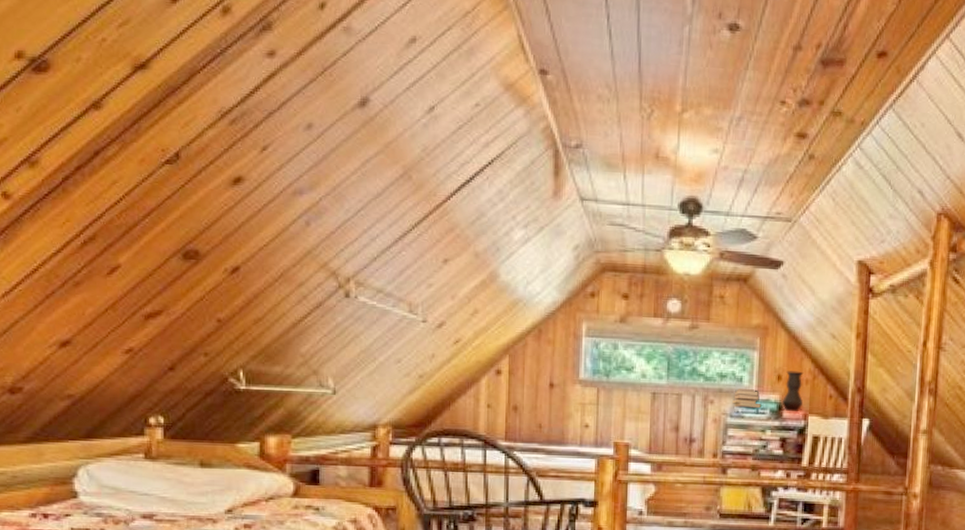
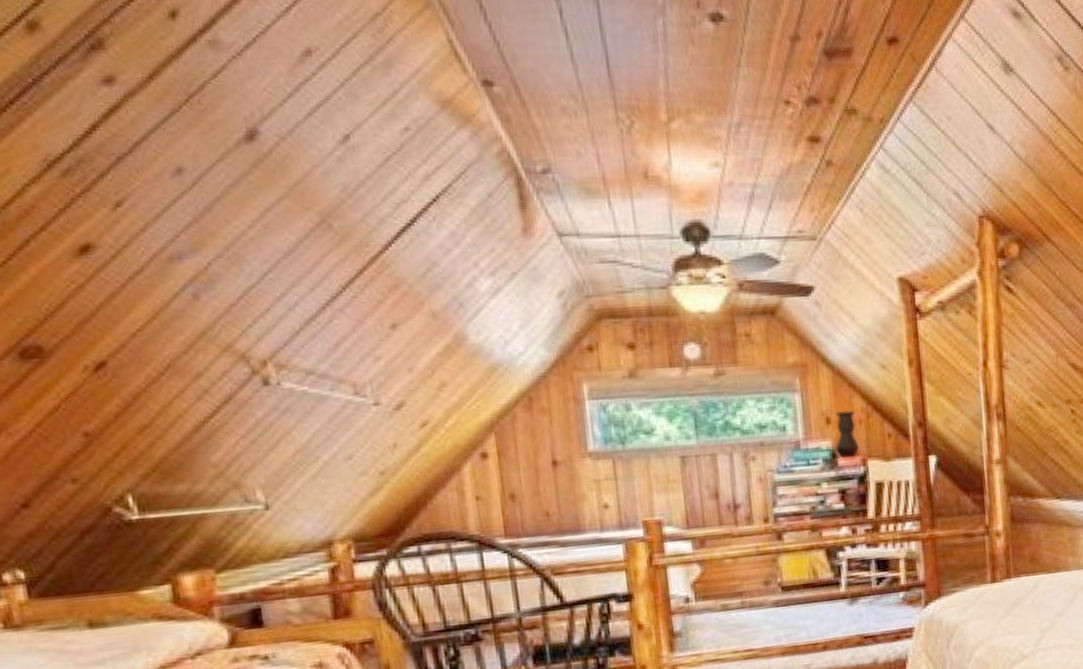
books: present [732,389,762,409] -> none [777,438,812,462]

